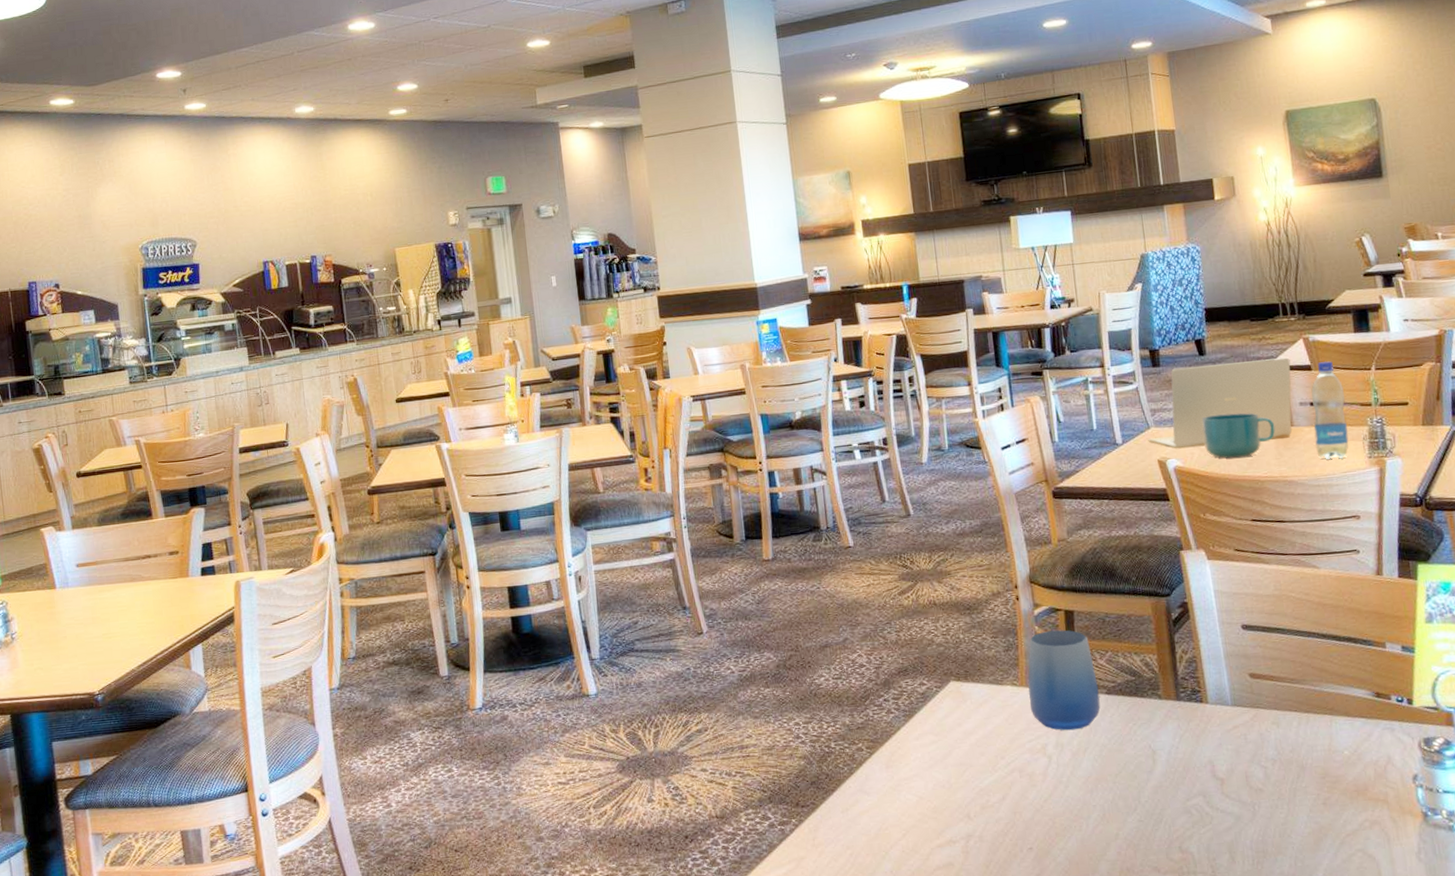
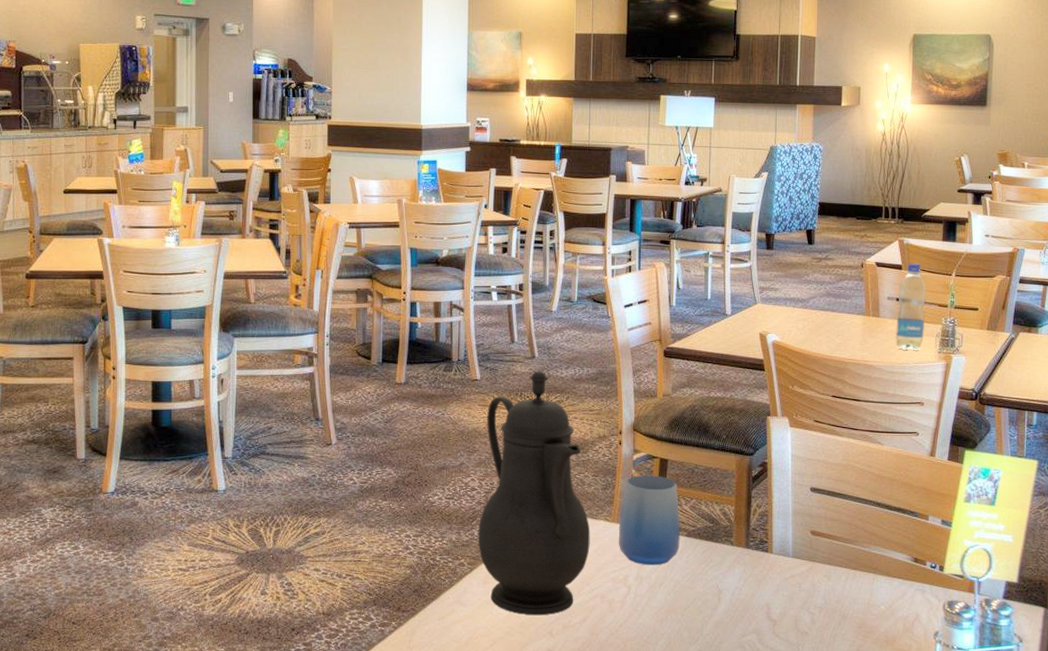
coffeepot: none [866,529,1000,798] -> present [477,371,590,615]
laptop: present [1148,357,1292,449] -> none [753,253,885,328]
cup: present [1202,413,1276,459] -> none [802,299,864,339]

